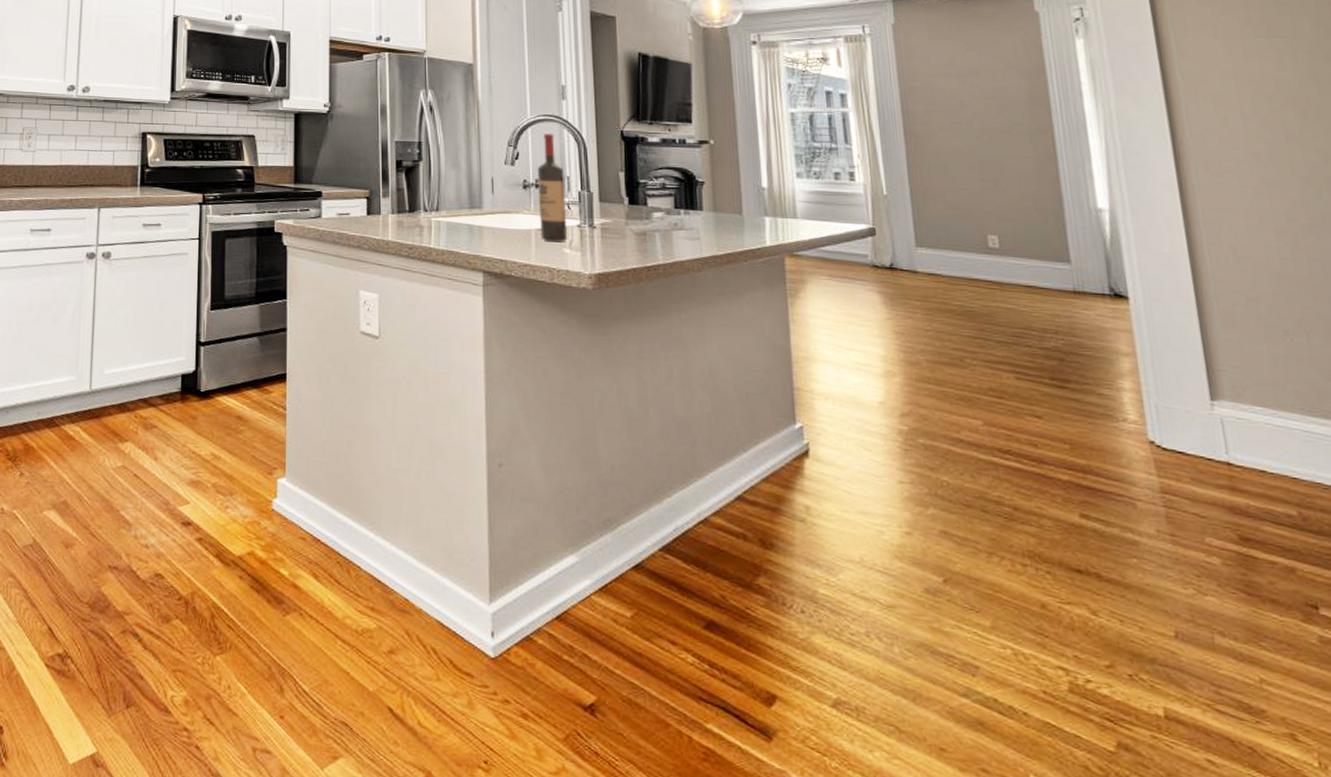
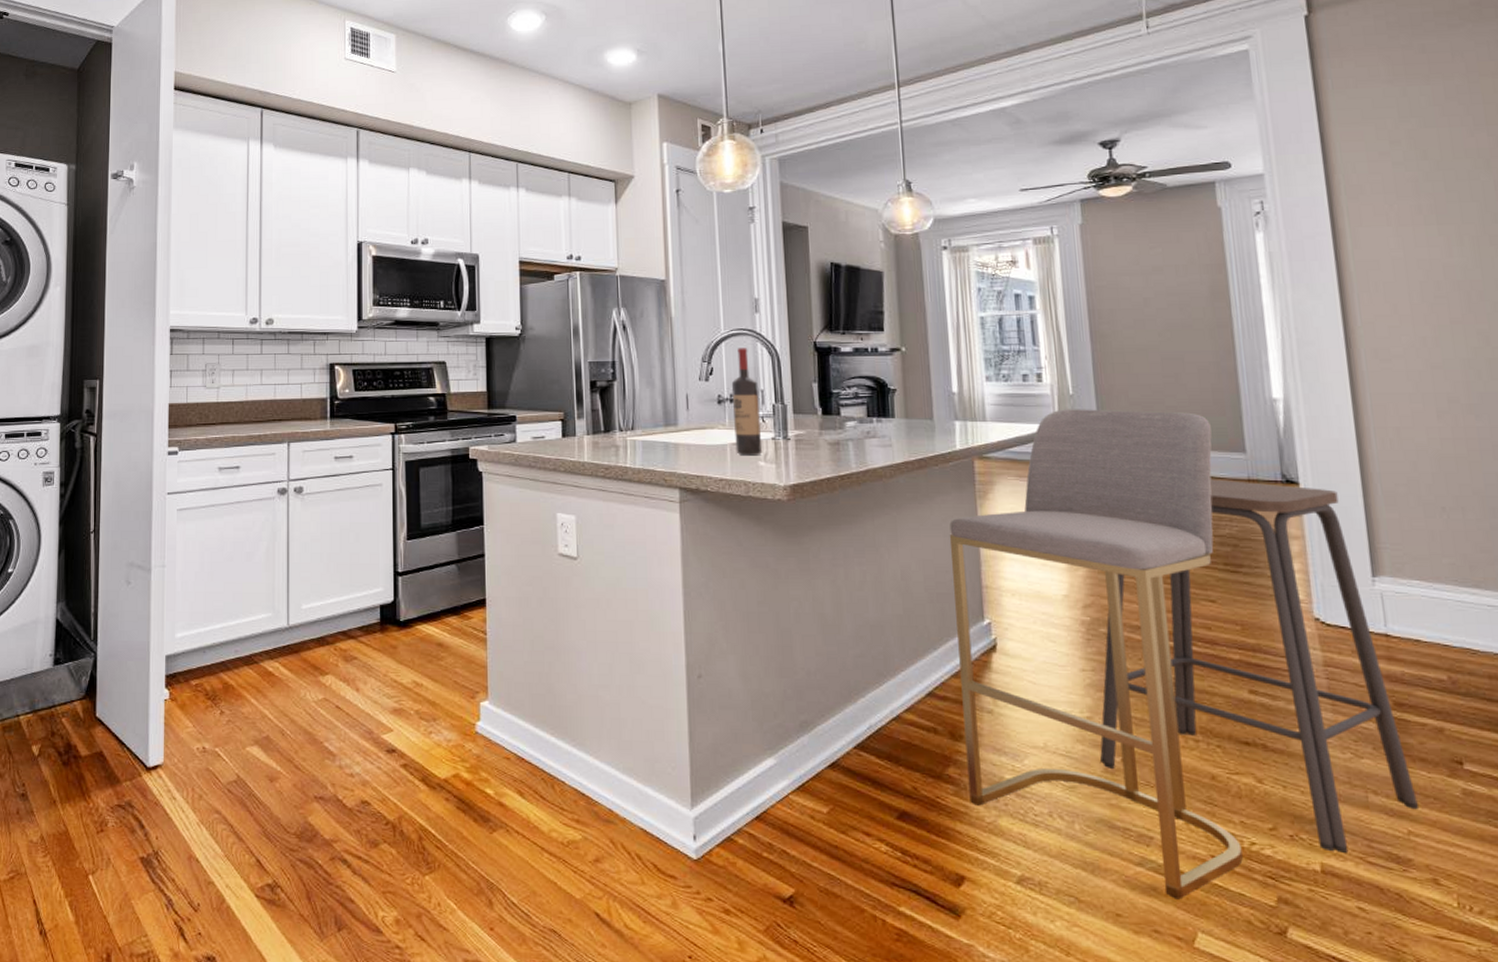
bar stool: none [759,209,1078,737] -> present [949,409,1243,900]
bar stool: none [920,289,1272,698] -> present [1100,479,1420,853]

